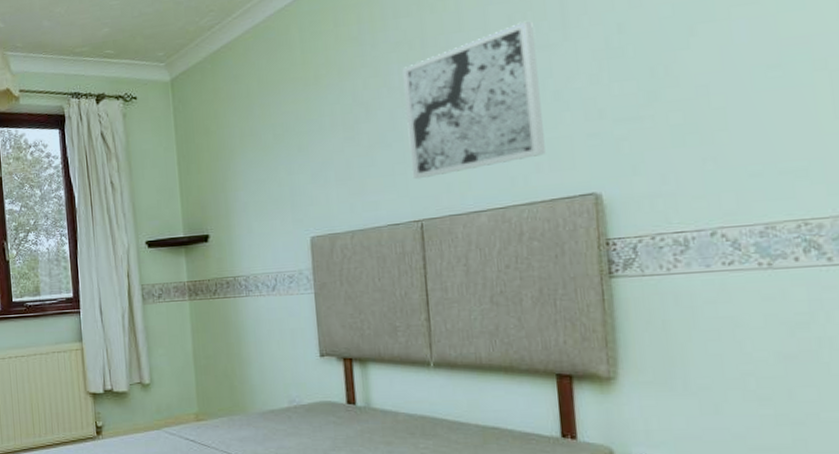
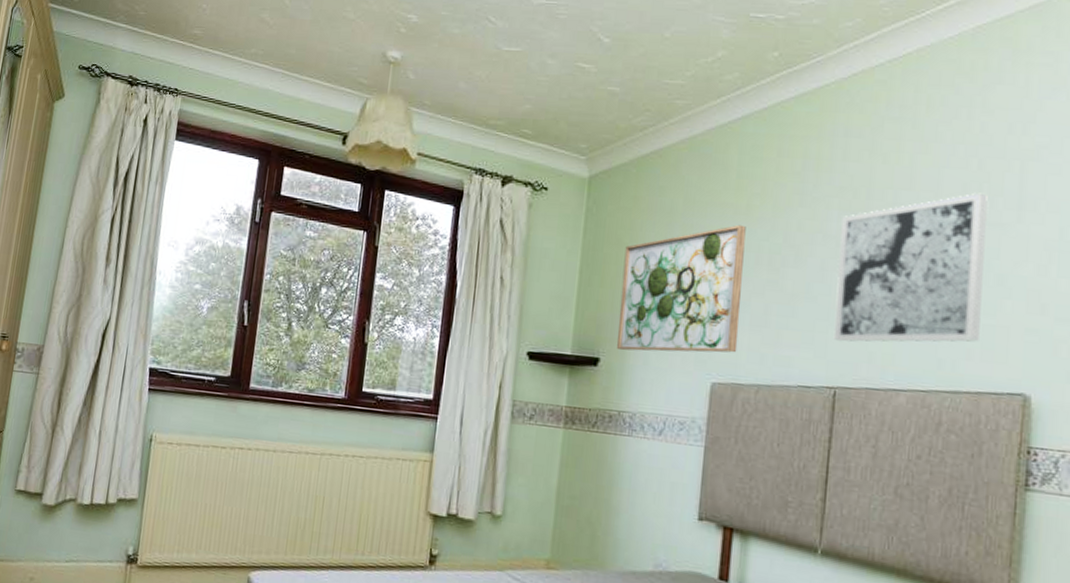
wall art: none [214,94,329,225] -> present [616,224,746,353]

